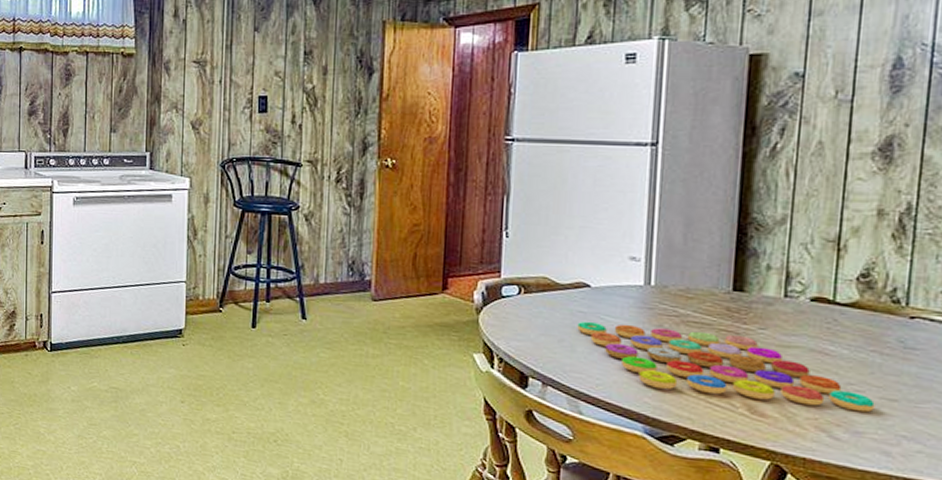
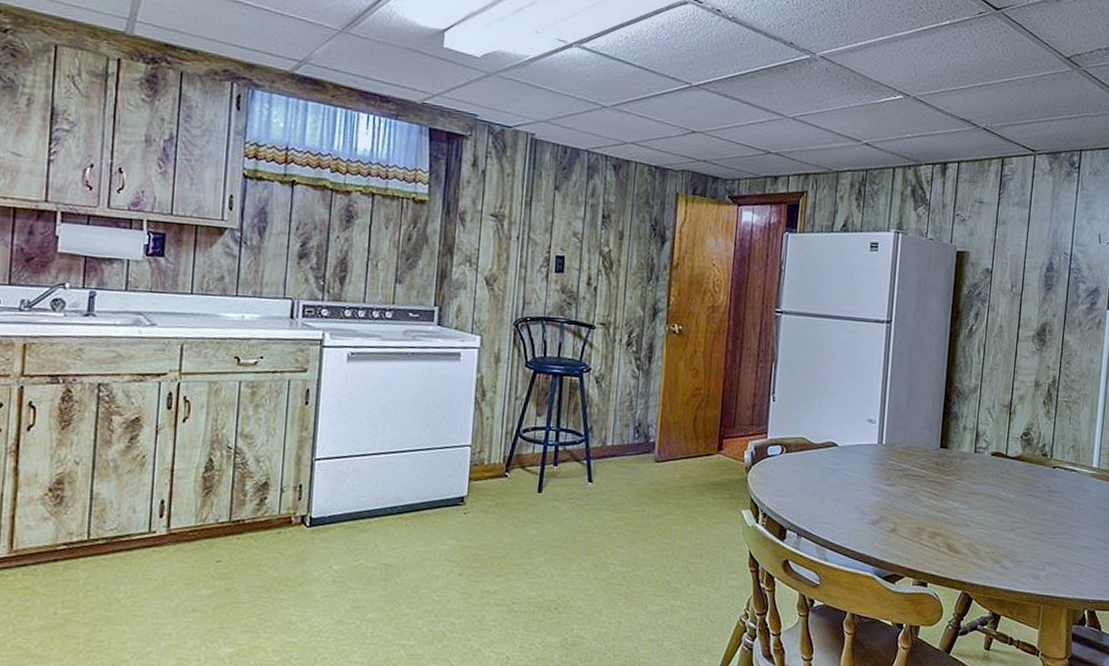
board game: present [577,321,875,413] -> none [826,476,1030,545]

